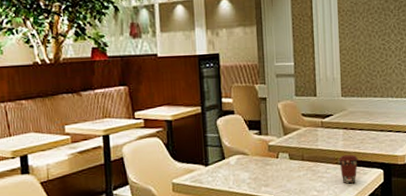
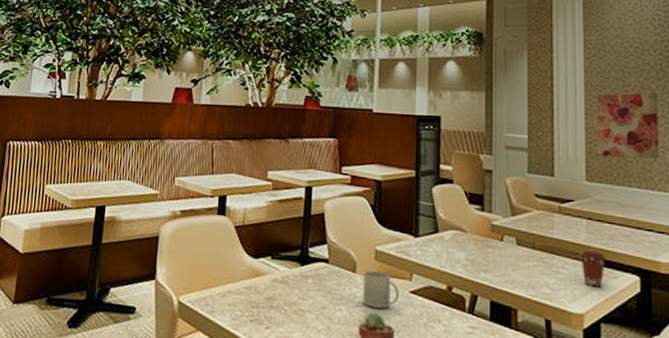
wall art: none [348,13,397,74] -> present [596,93,660,159]

